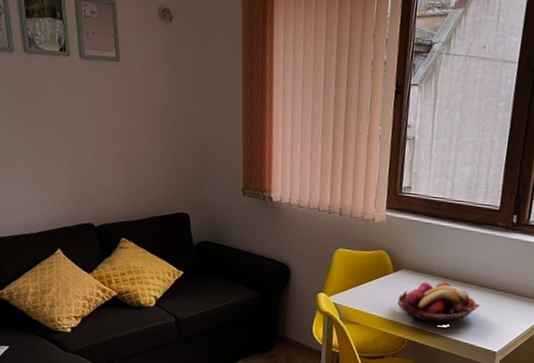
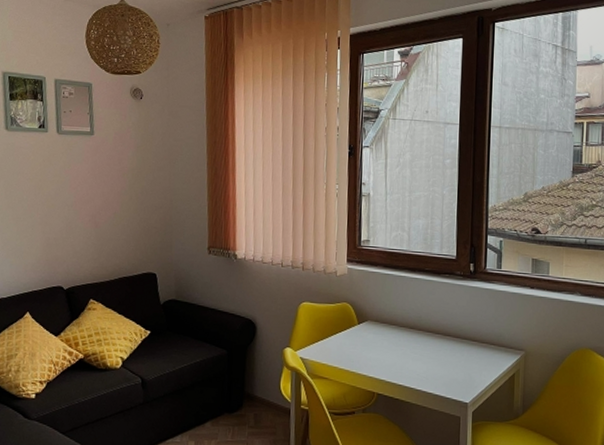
fruit basket: present [397,282,479,325] -> none [364,333,446,377]

